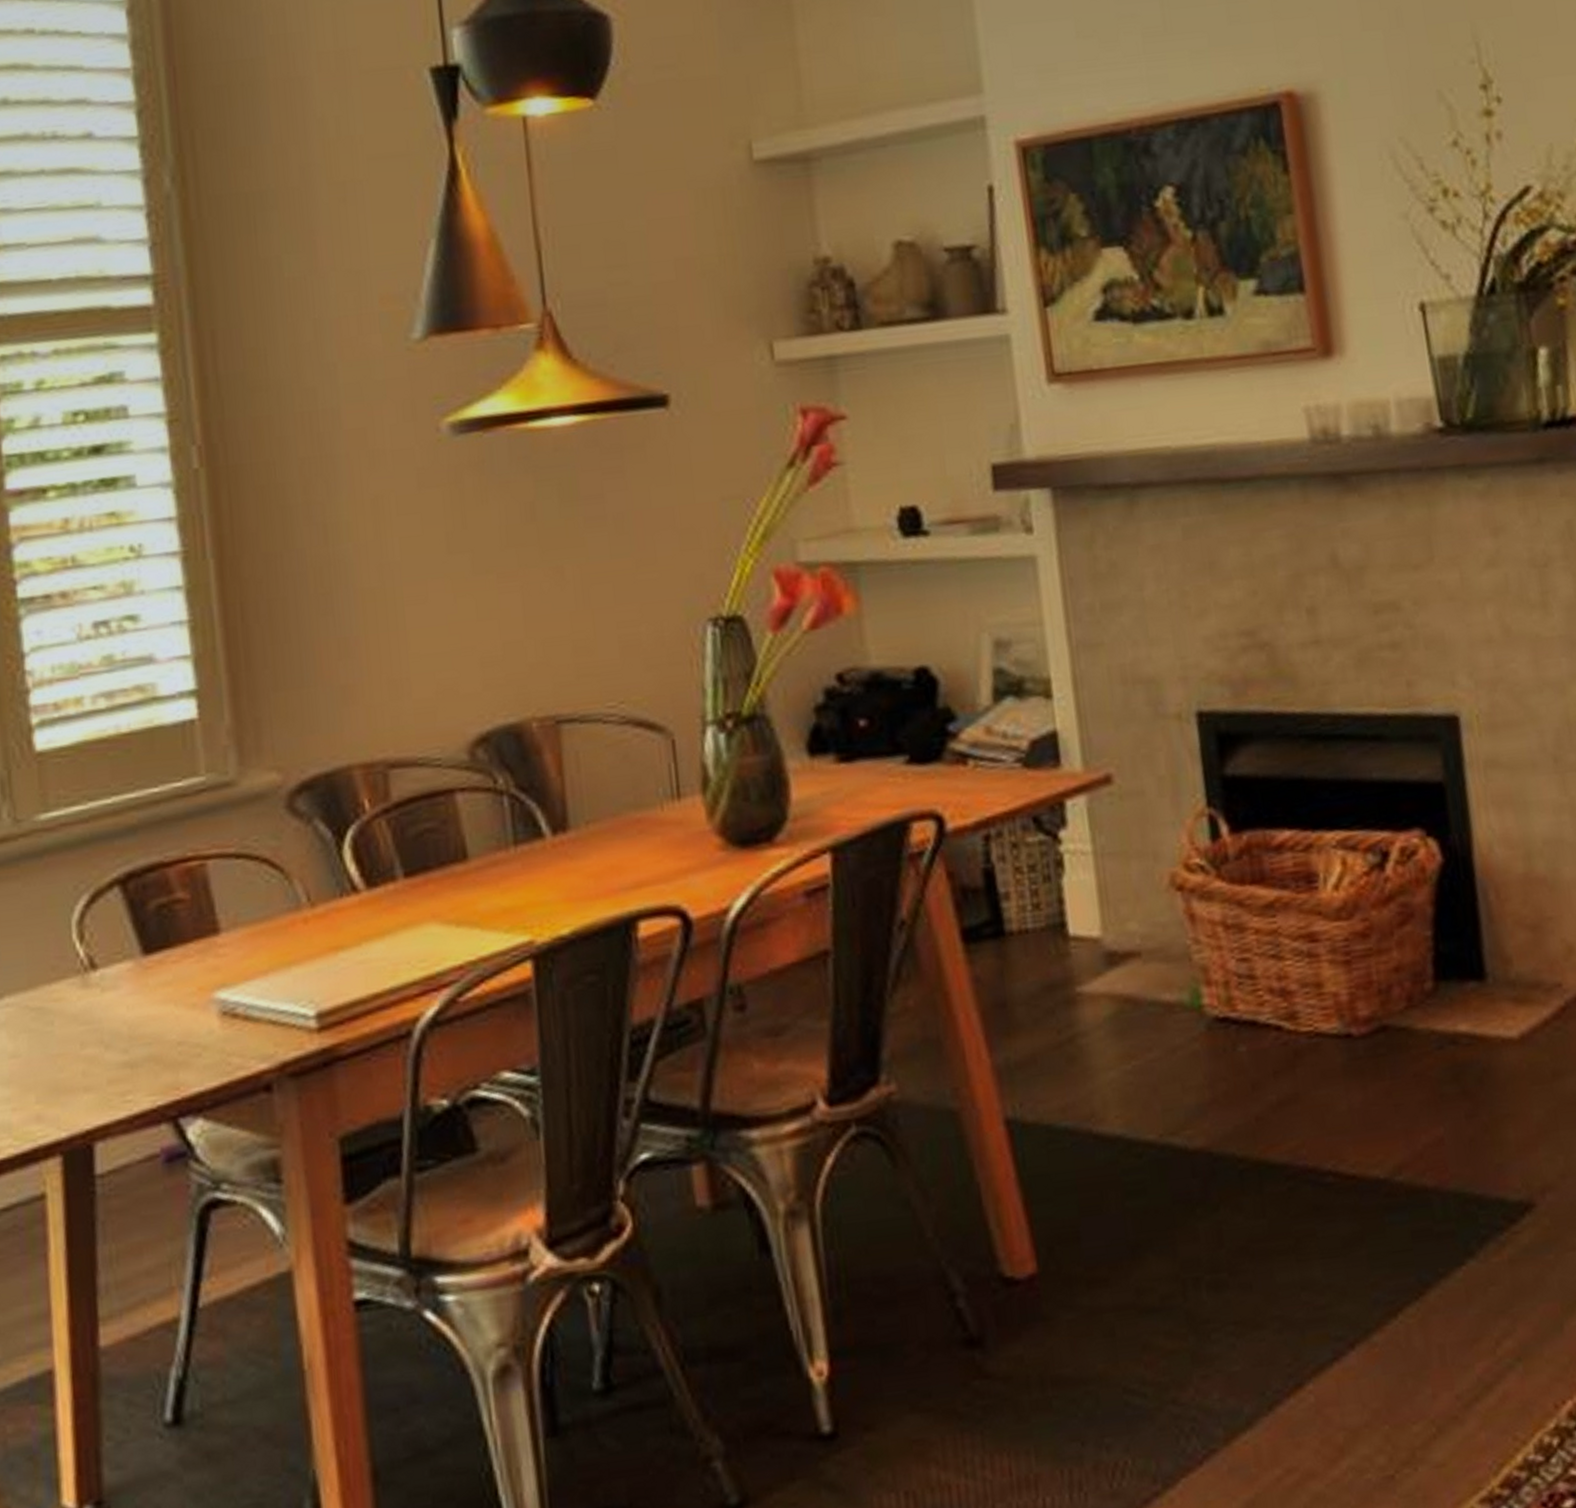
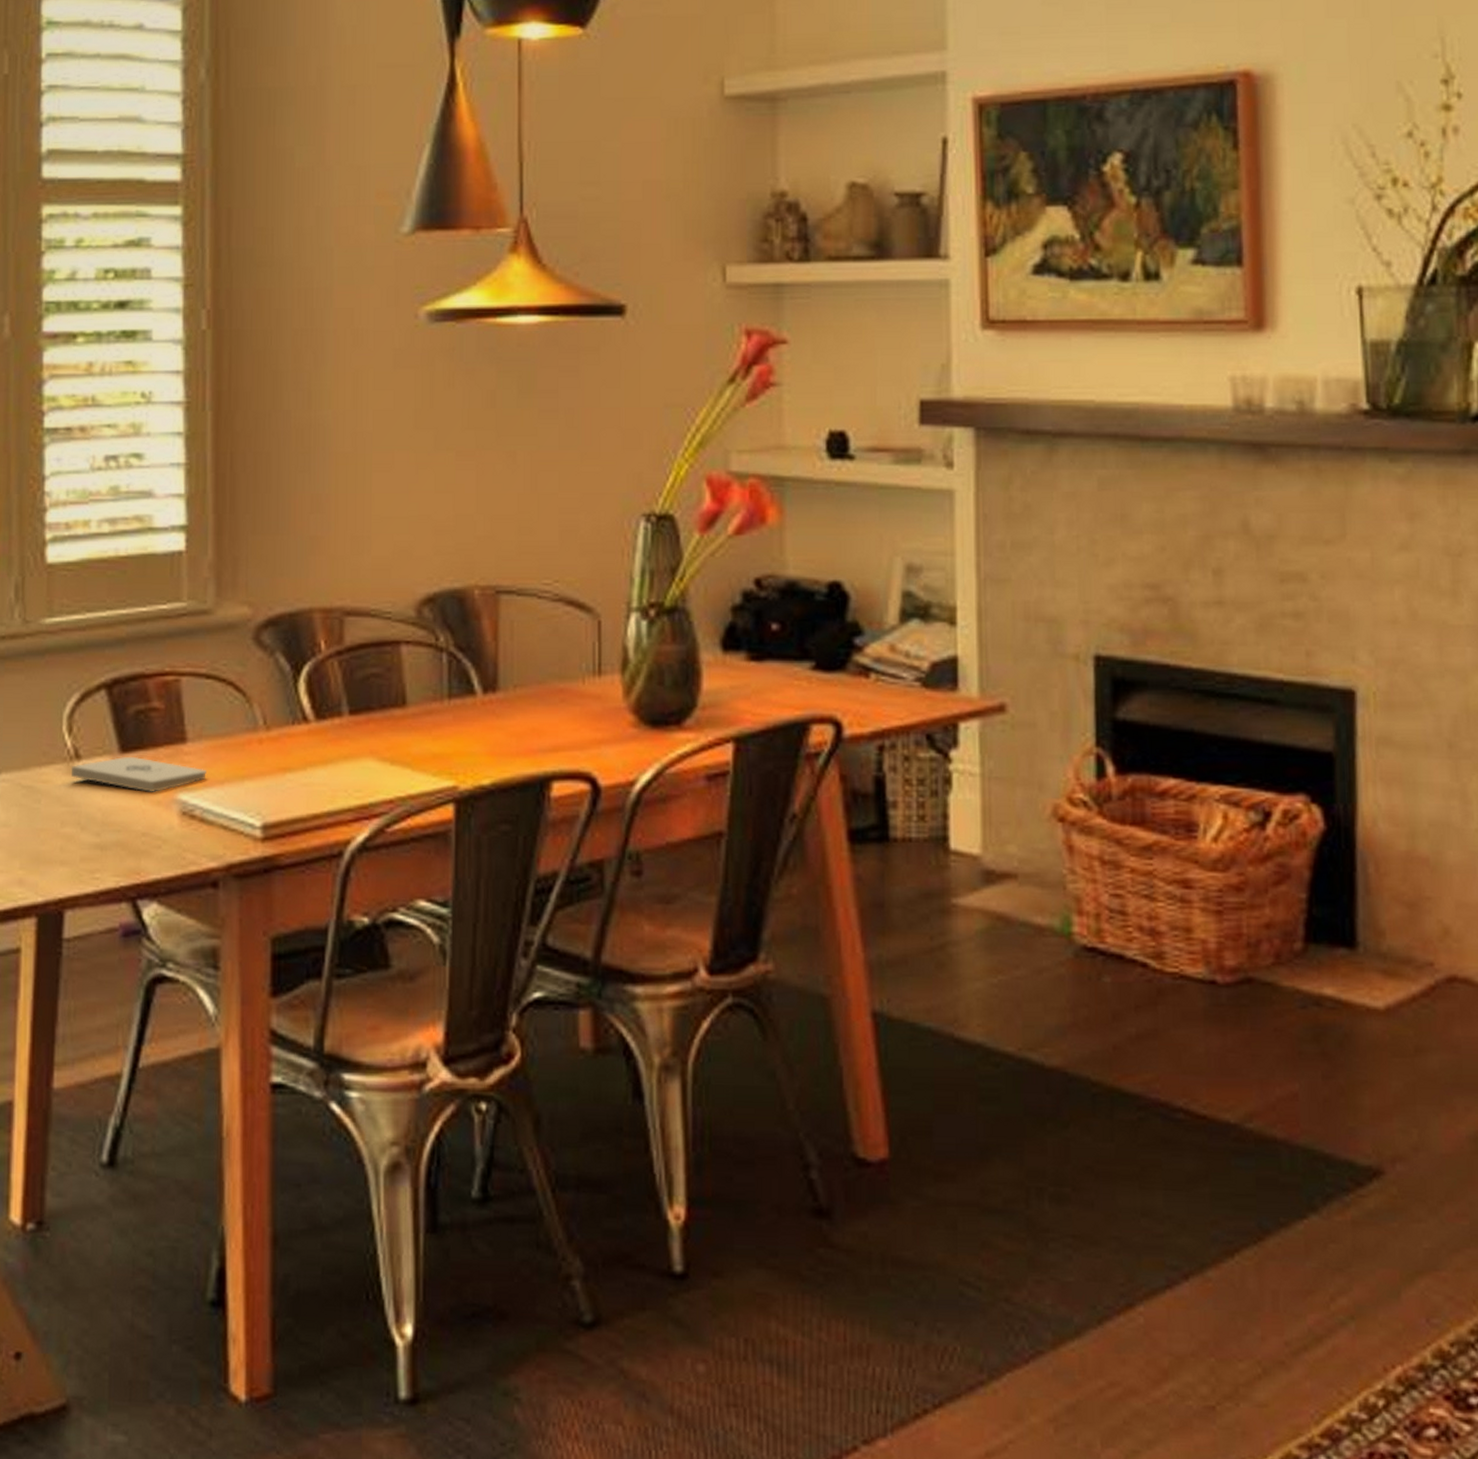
notepad: none [86,957,246,996] -> present [71,756,206,792]

